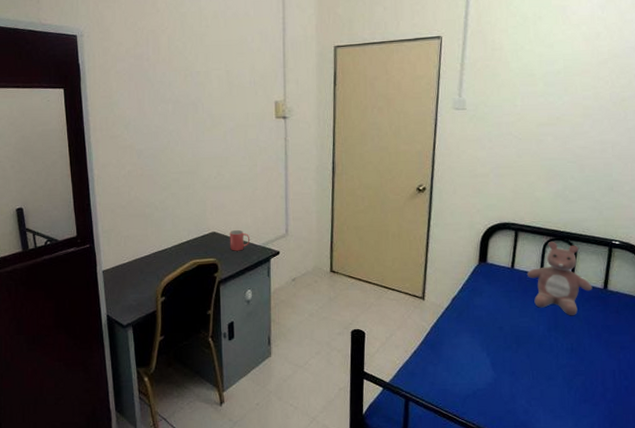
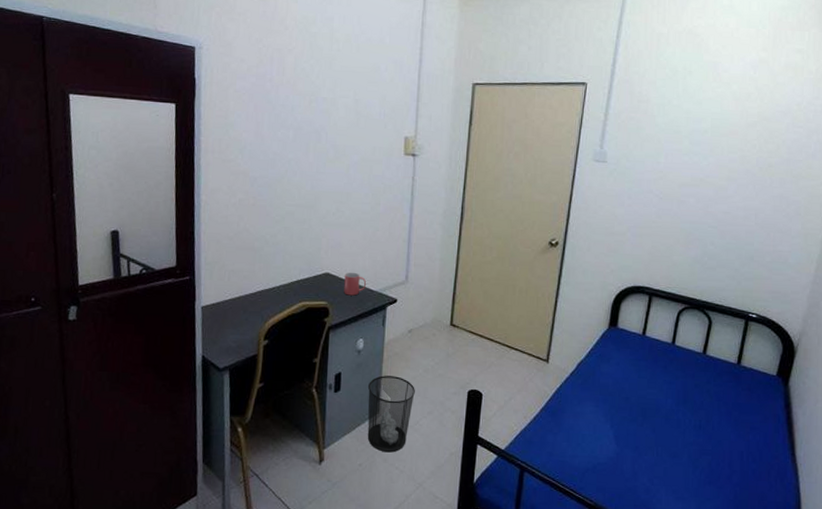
waste bin: none [259,322,303,392] -> present [367,375,415,453]
stuffed animal: present [527,242,593,315] -> none [659,310,726,390]

